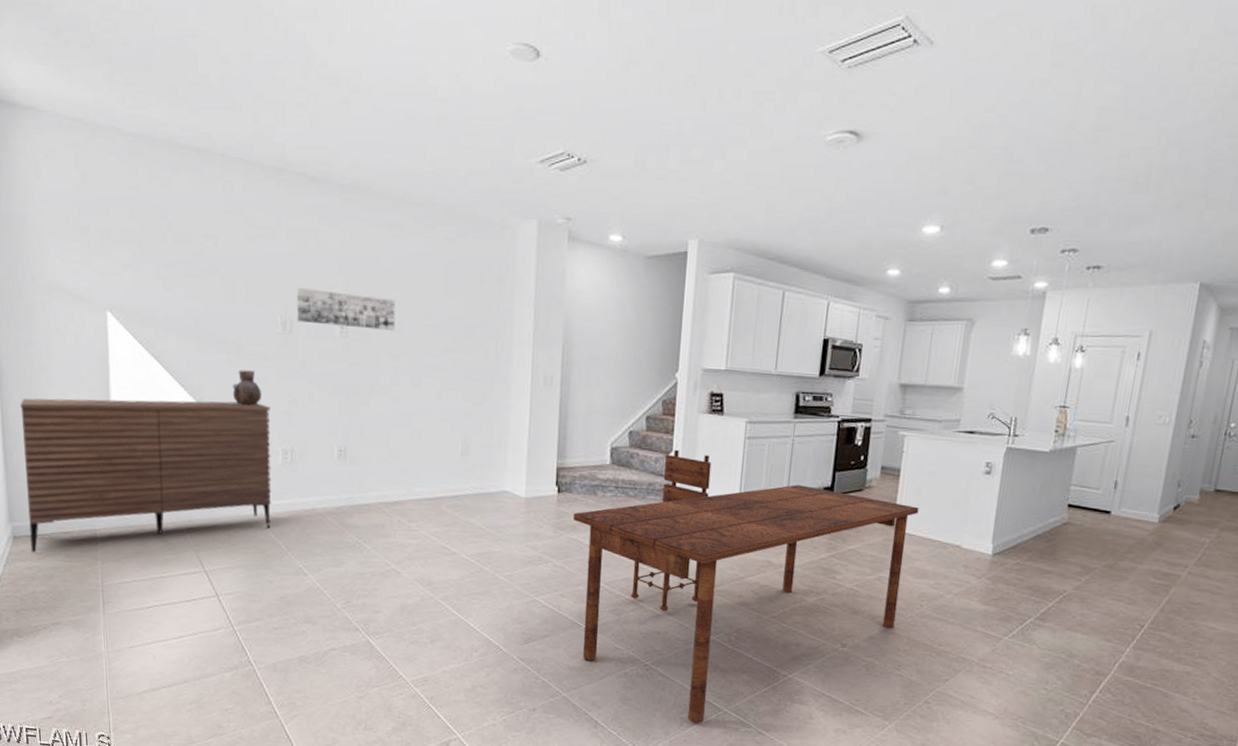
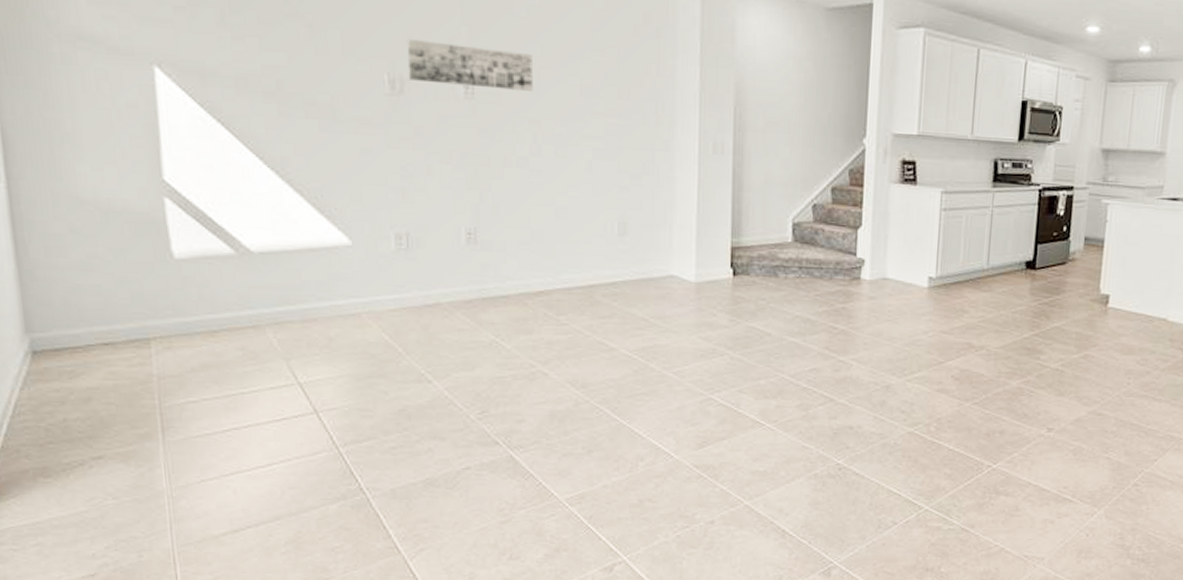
sideboard: present [20,397,272,553] -> none [35,175,384,371]
vase: present [232,370,261,406] -> none [327,138,366,182]
dining table: present [573,449,919,724] -> none [752,223,1124,524]

